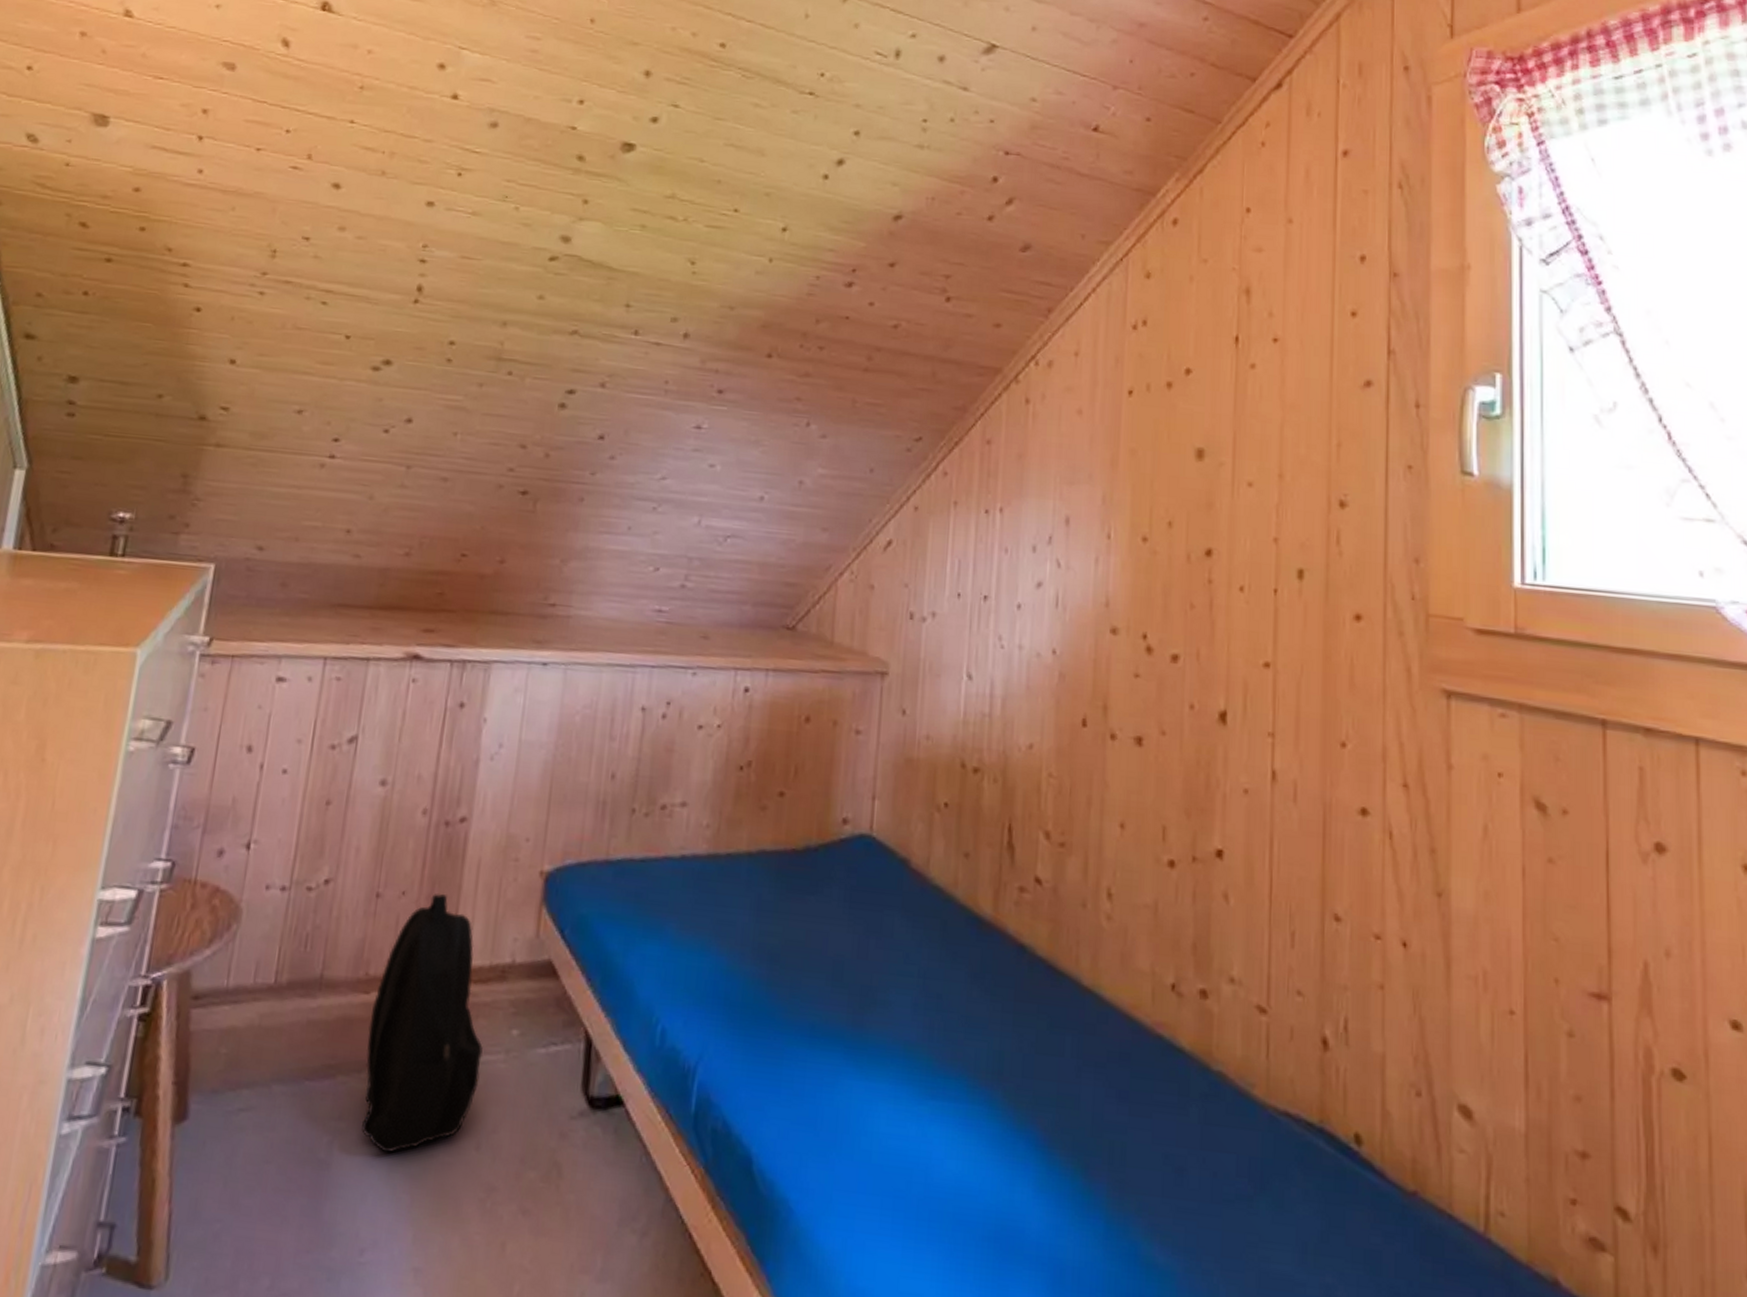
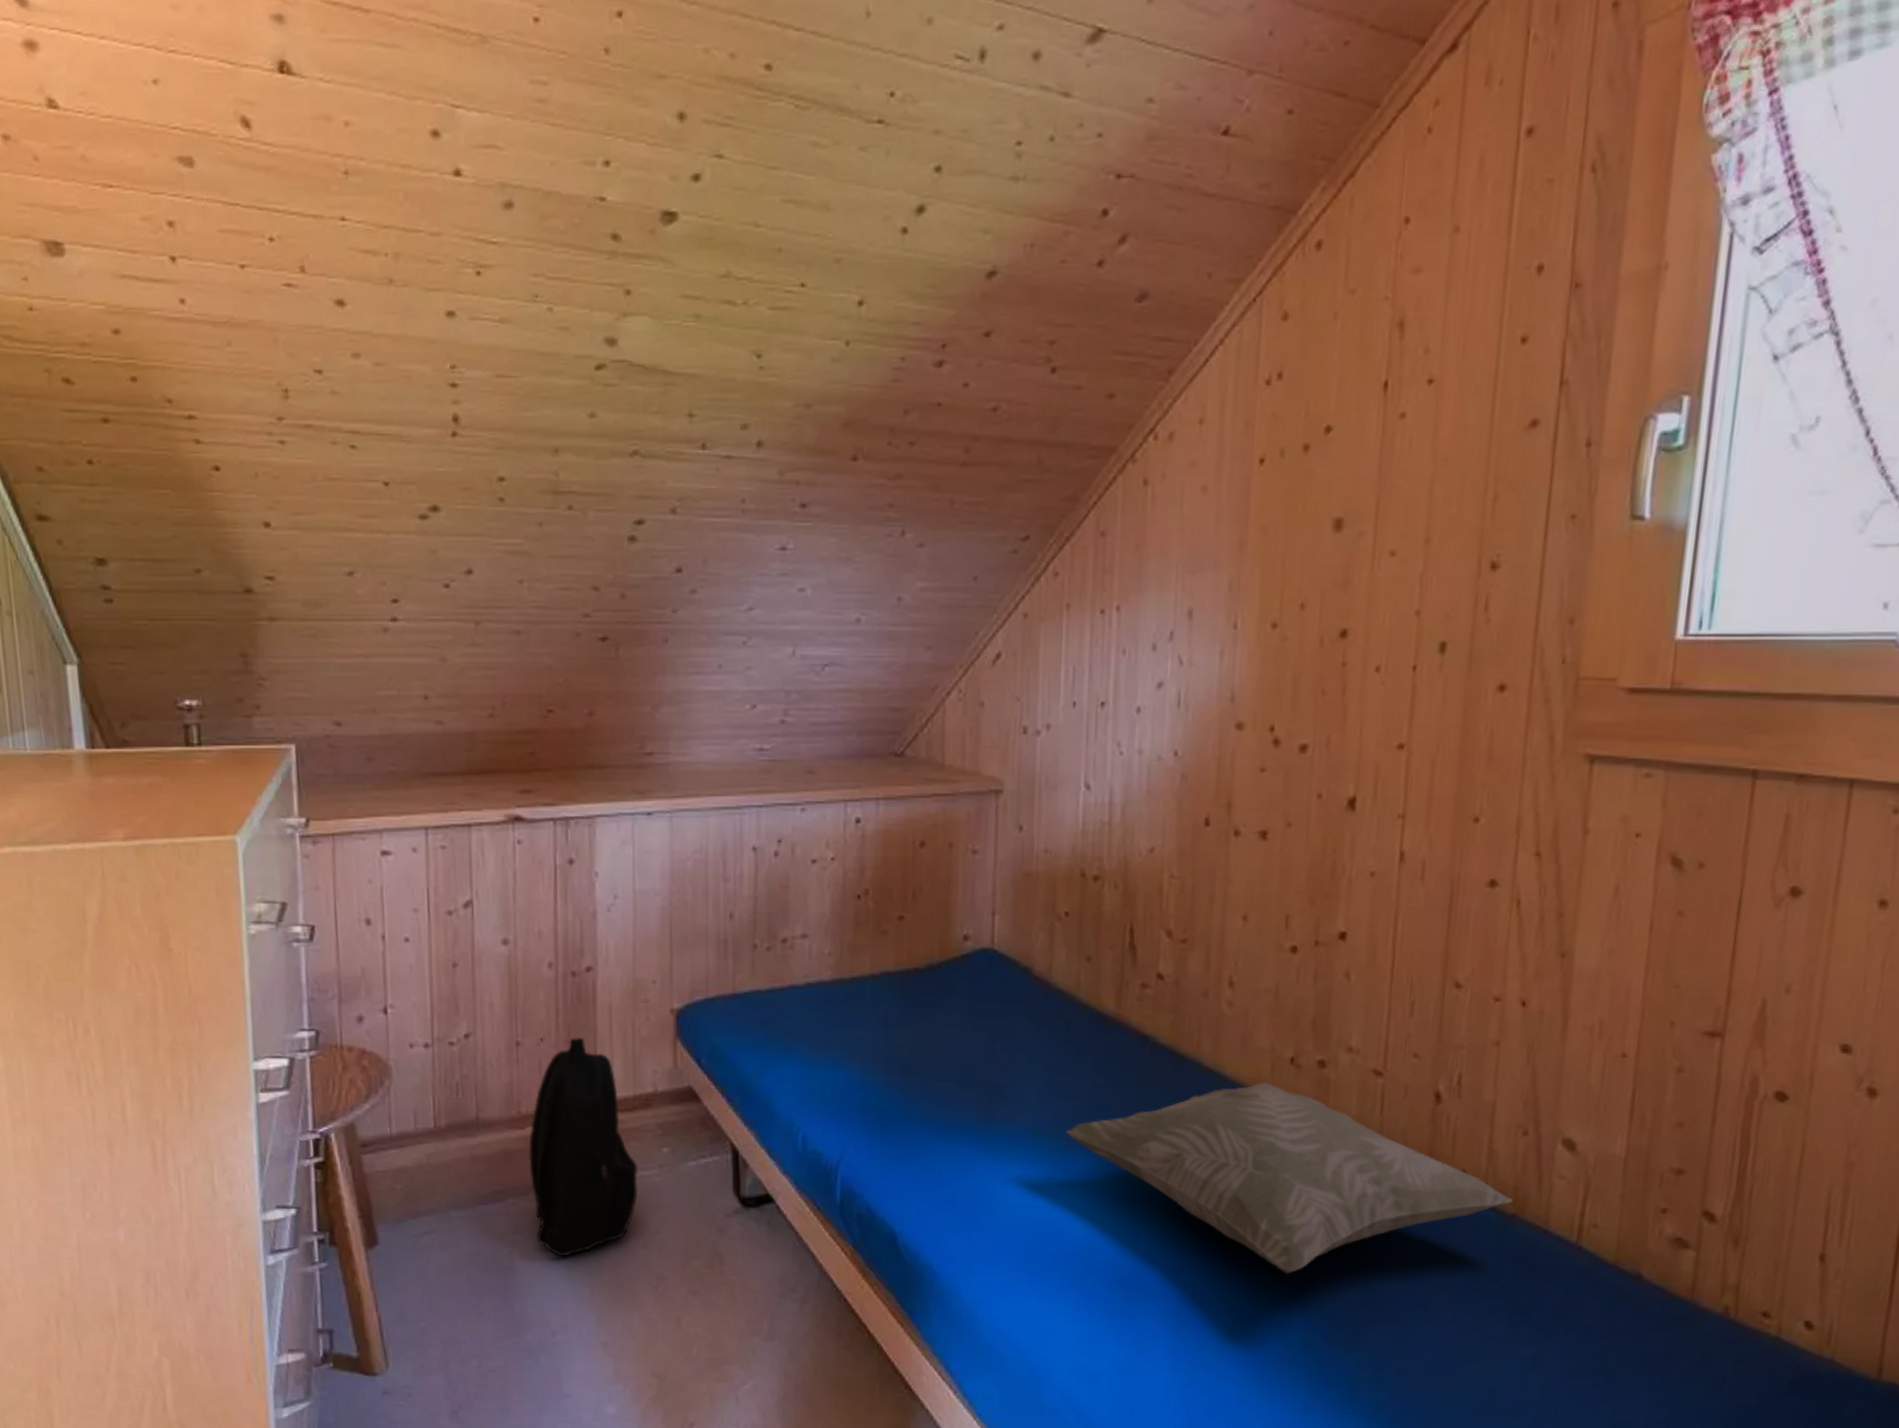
decorative pillow: none [939,1009,1411,1246] -> present [1066,1082,1513,1274]

